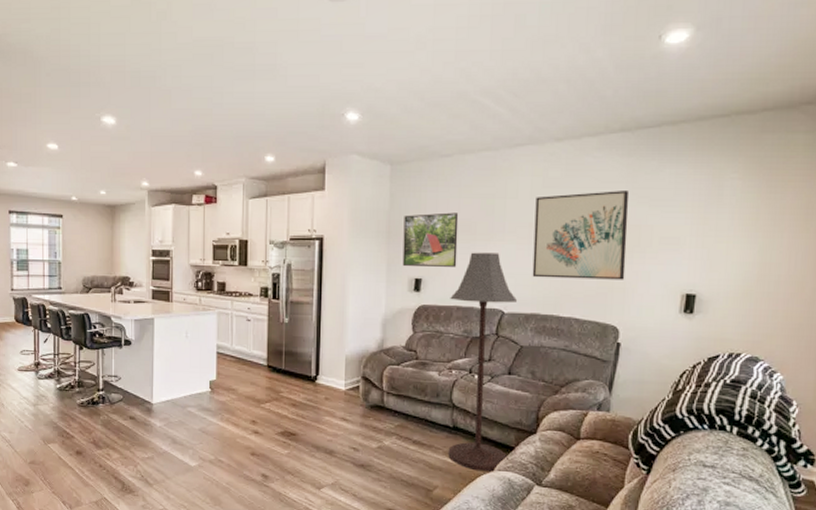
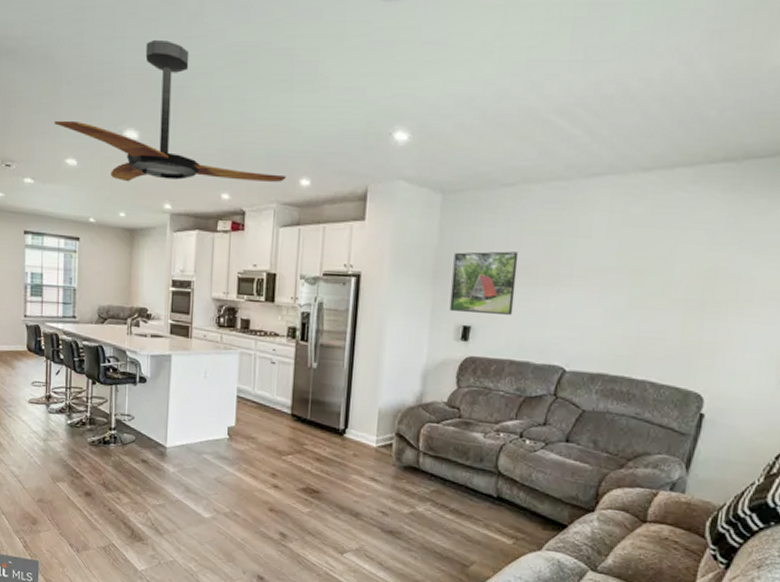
ceiling fan: none [35,35,253,163] -> present [54,39,286,182]
floor lamp: present [448,252,517,472] -> none [489,298,582,550]
wall art: present [532,191,629,280] -> none [602,233,728,340]

